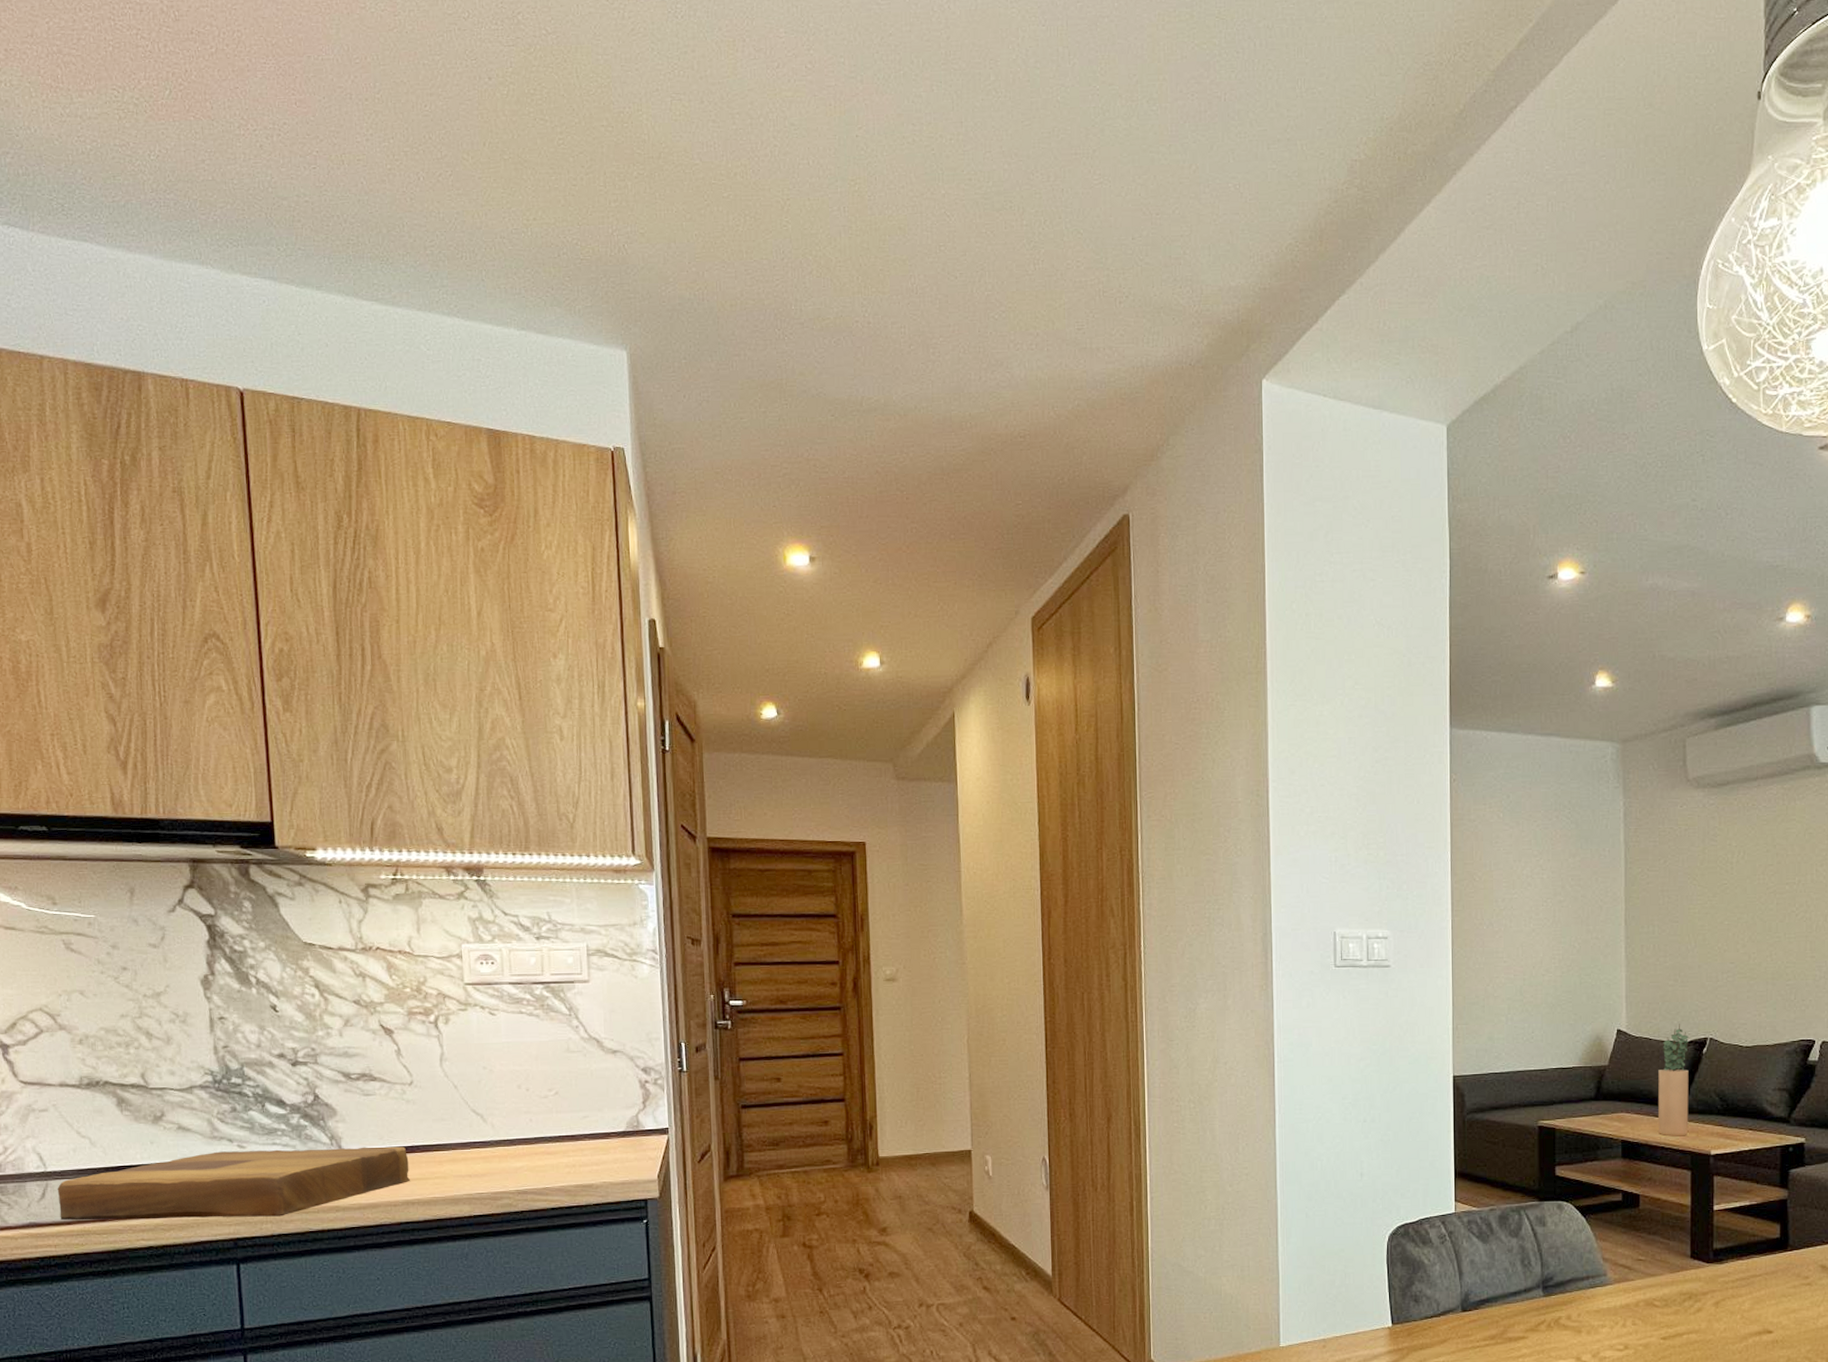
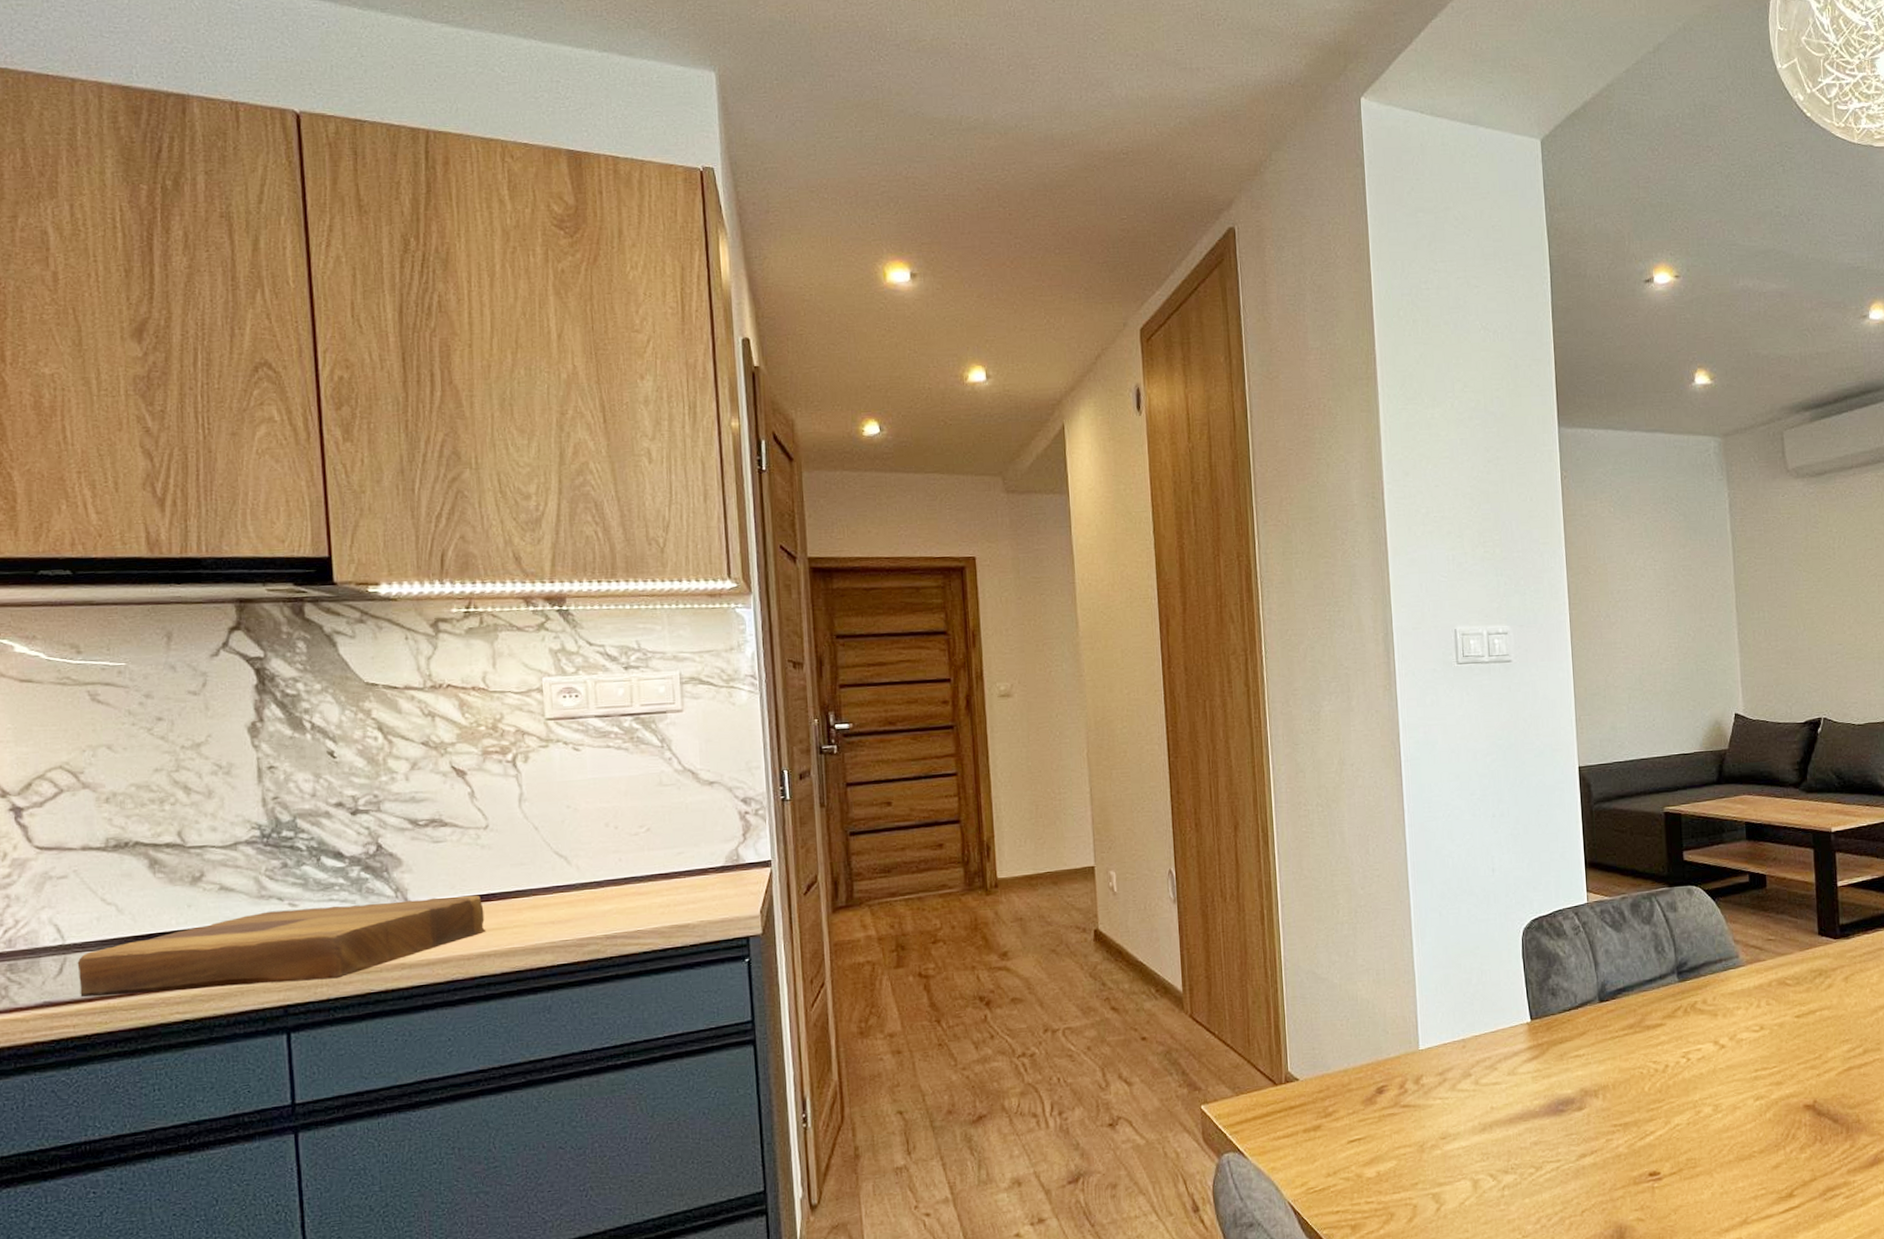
vase: present [1658,1024,1689,1137] -> none [1776,705,1809,816]

